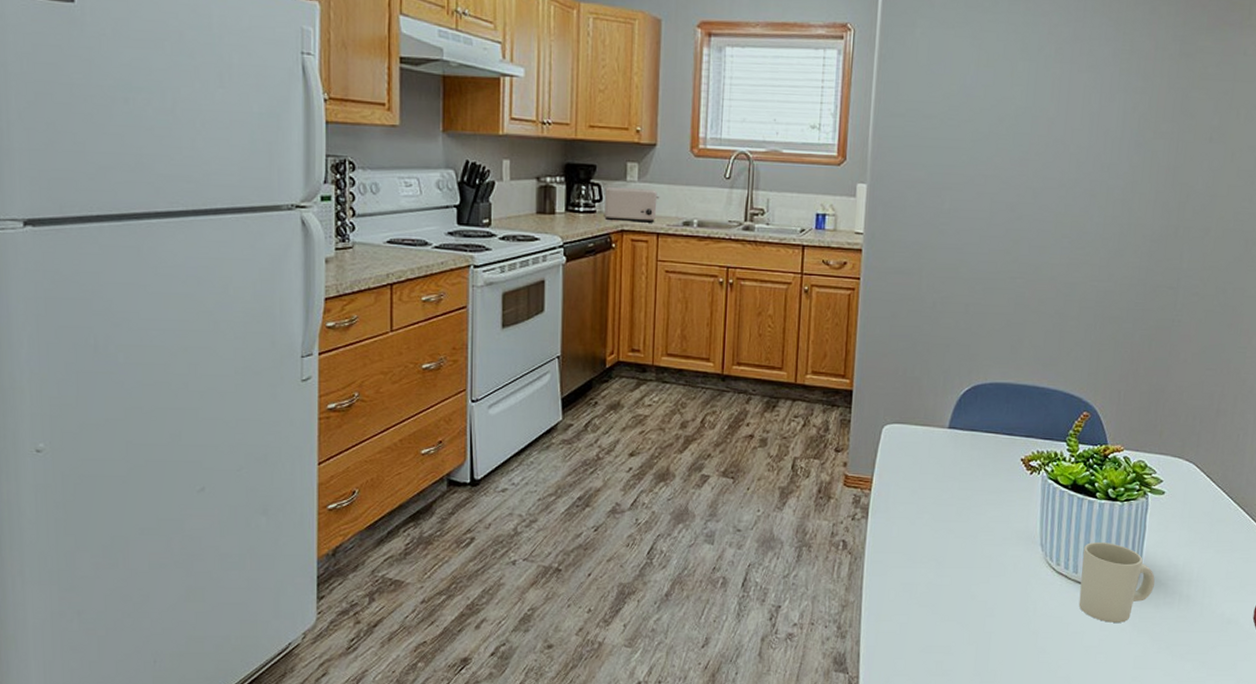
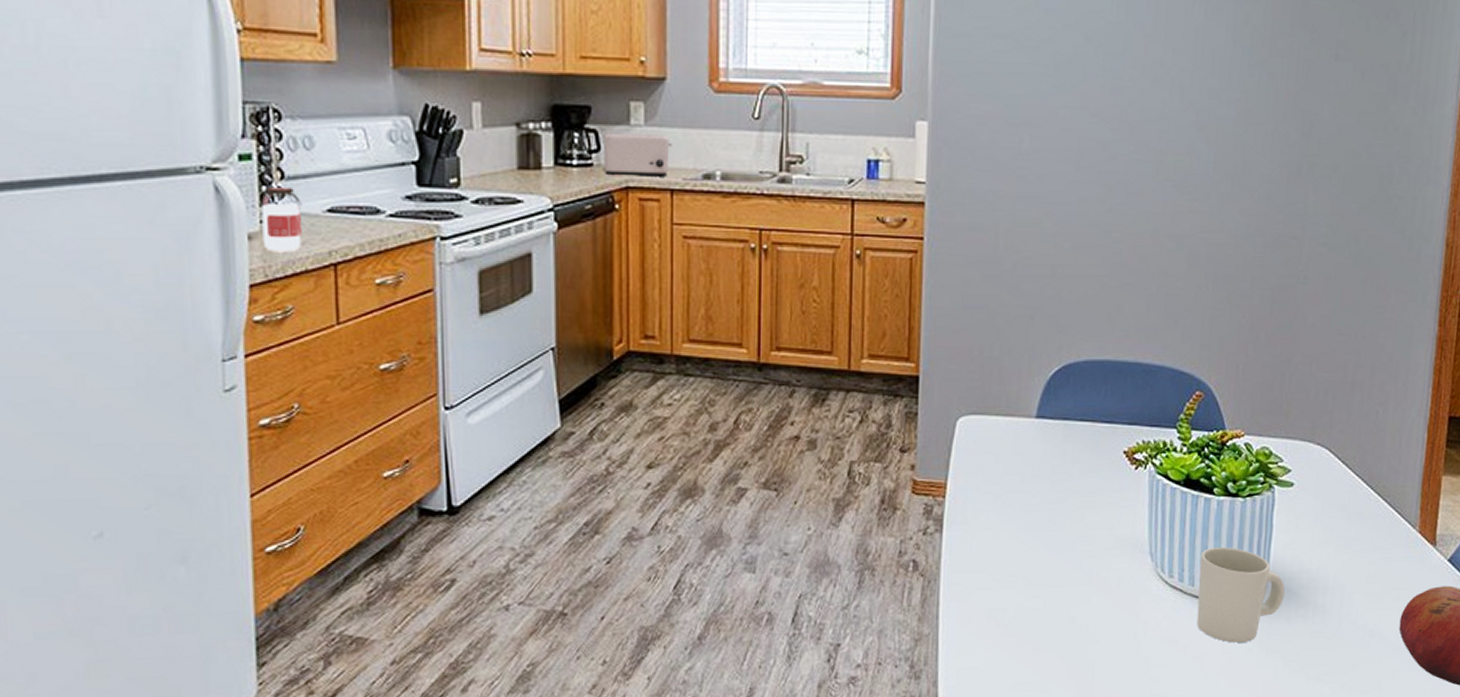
jar: none [336,221,368,274] -> present [261,186,302,252]

